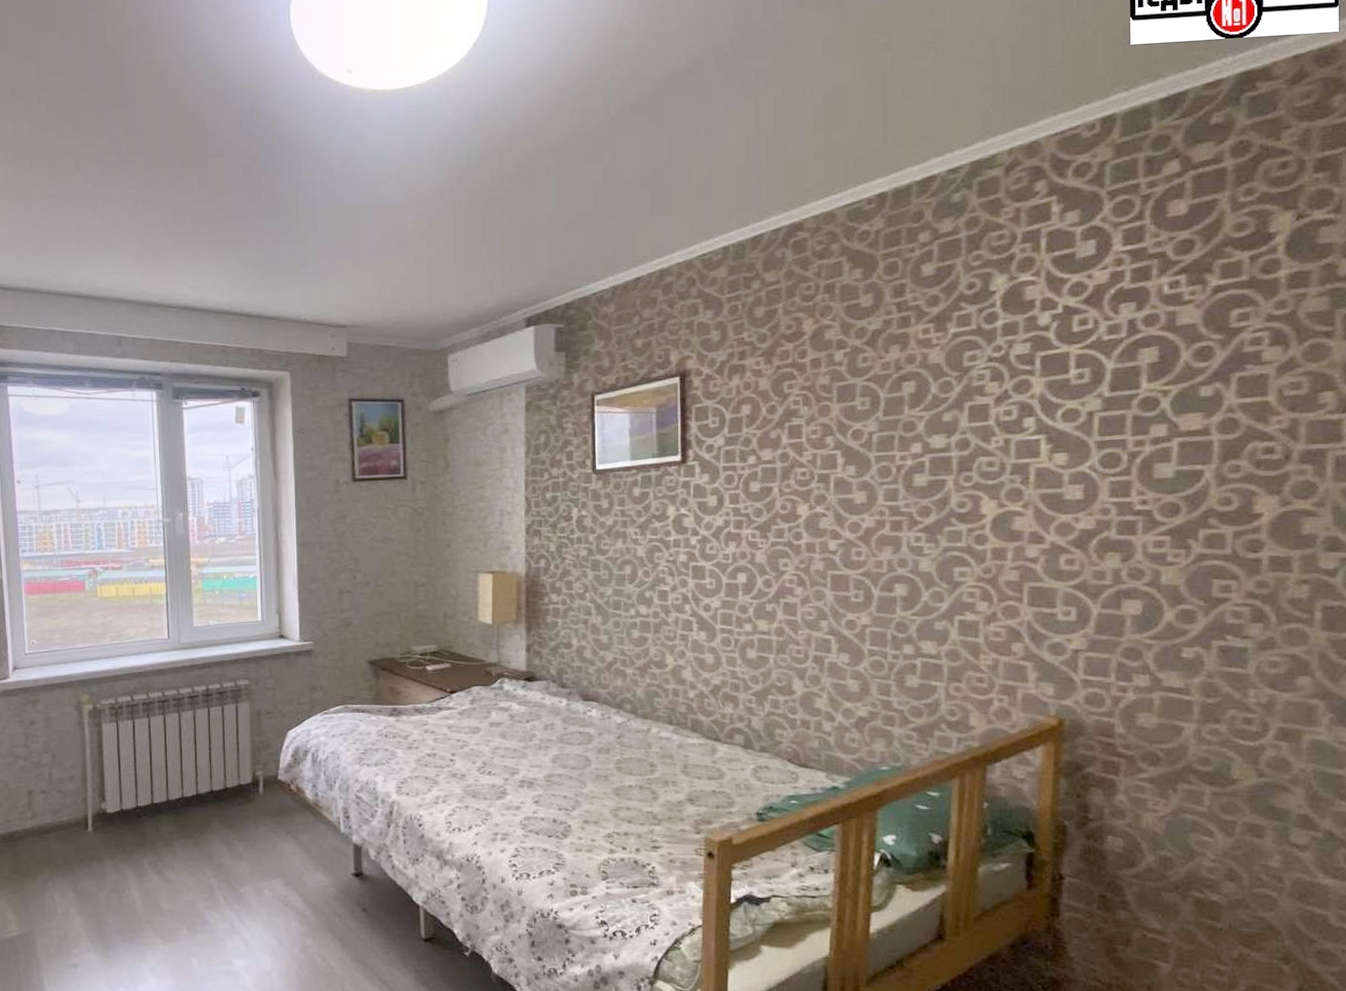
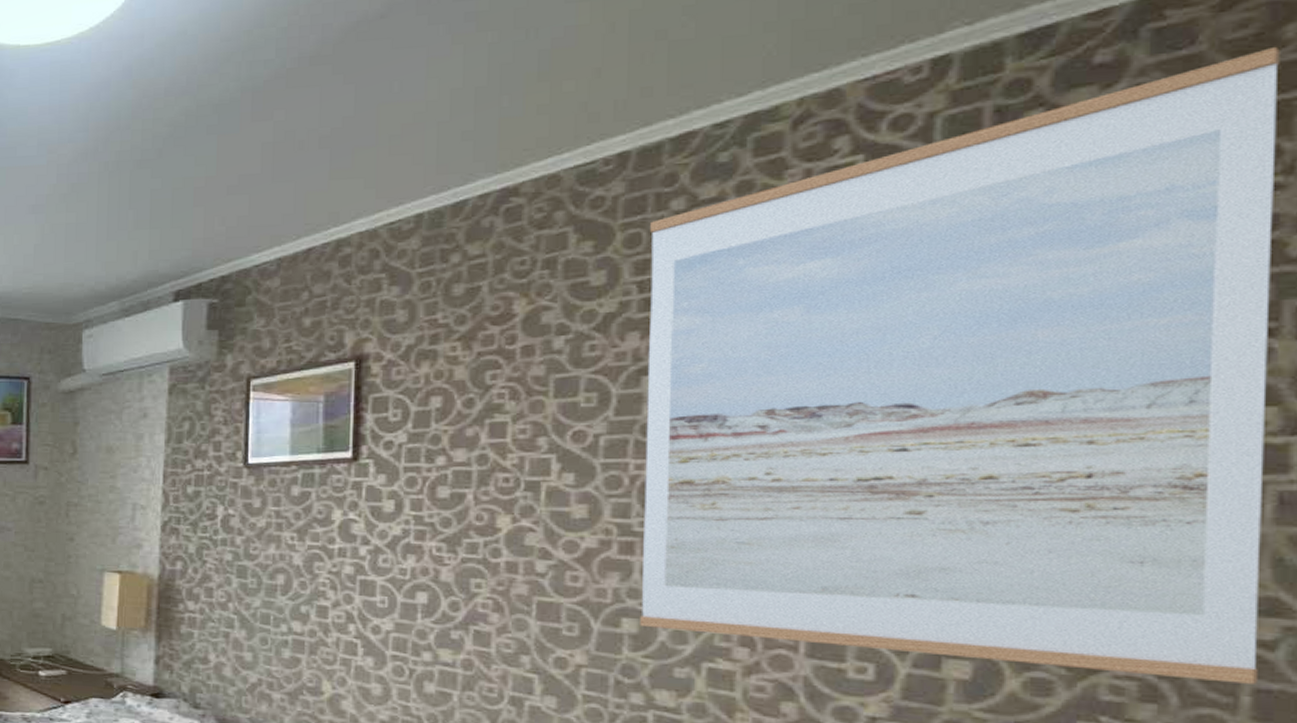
wall art: none [904,113,1330,603] -> present [640,46,1280,684]

